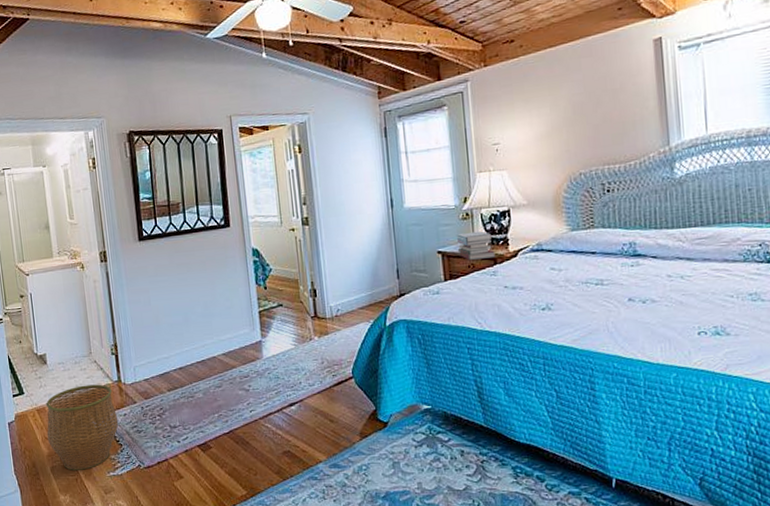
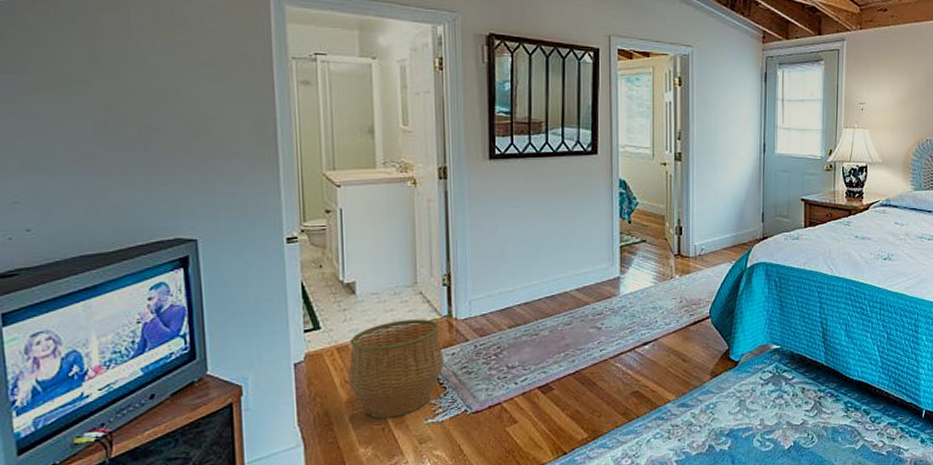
books: present [456,231,496,260] -> none [819,183,851,209]

